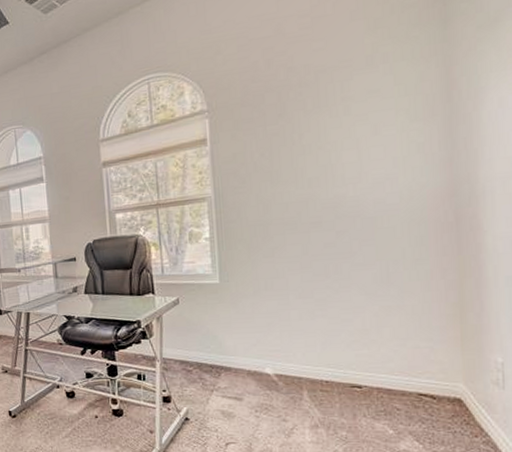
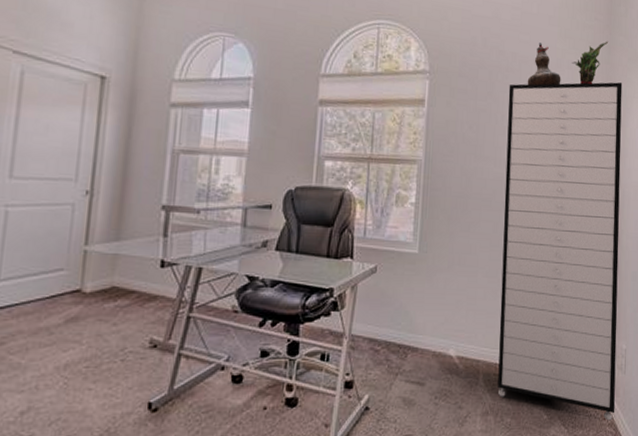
storage cabinet: none [304,59,492,439] -> present [497,82,623,421]
decorative vase: none [327,44,375,95] -> present [527,42,561,86]
potted plant: none [387,14,443,76] -> present [571,41,609,85]

